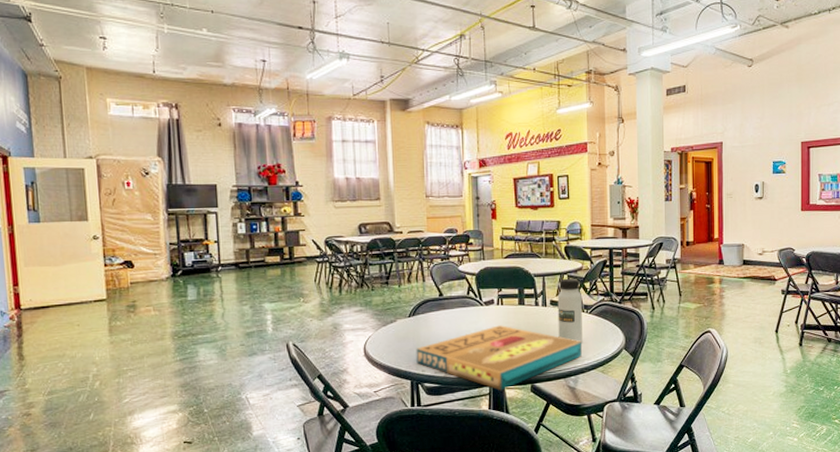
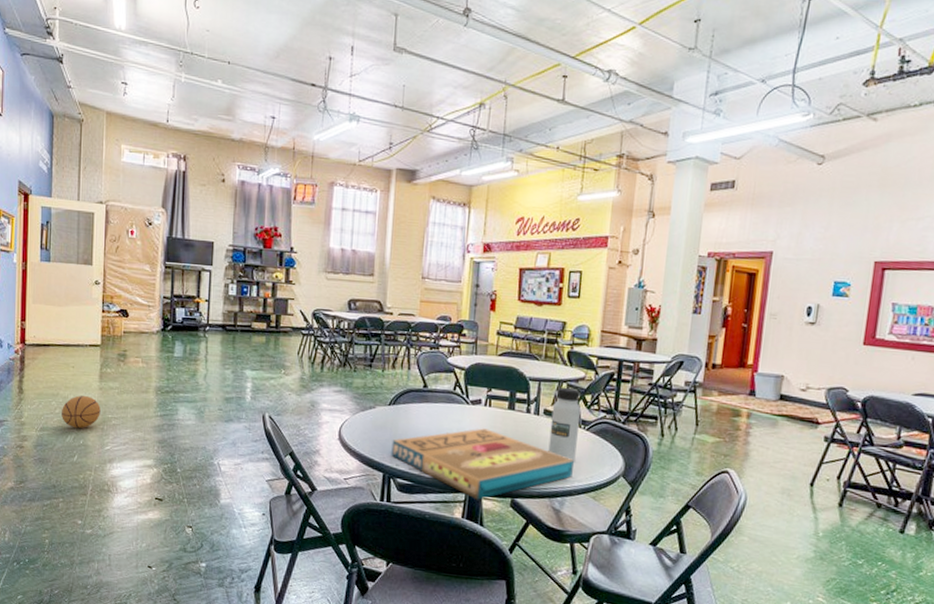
basketball: none [70,352,114,387] -> present [62,395,101,429]

